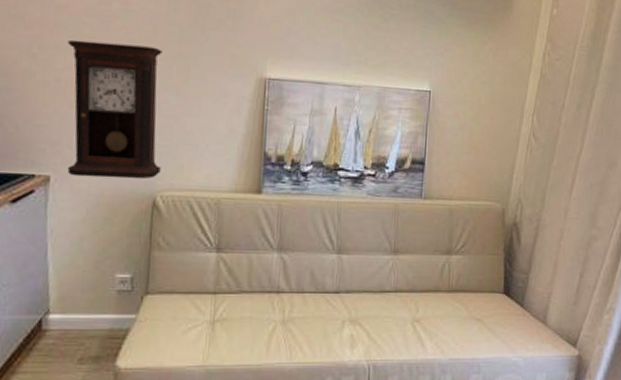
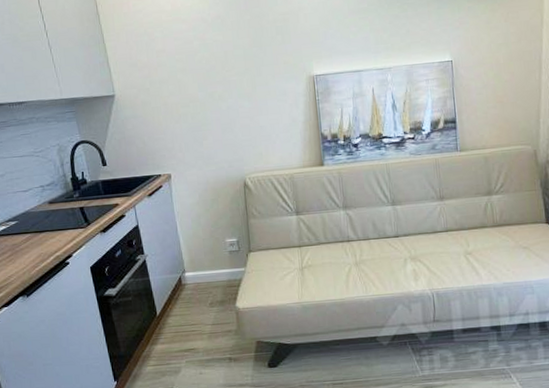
pendulum clock: present [67,39,163,180] -> none [168,67,246,172]

